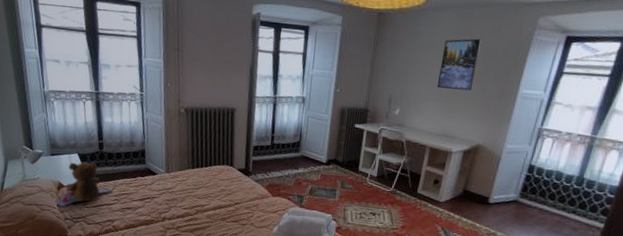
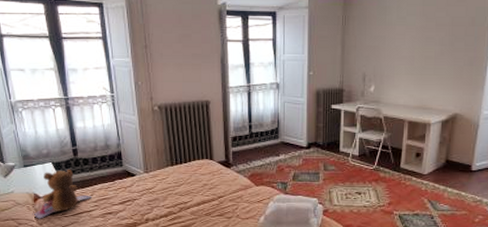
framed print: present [436,38,482,91] -> none [408,9,448,61]

